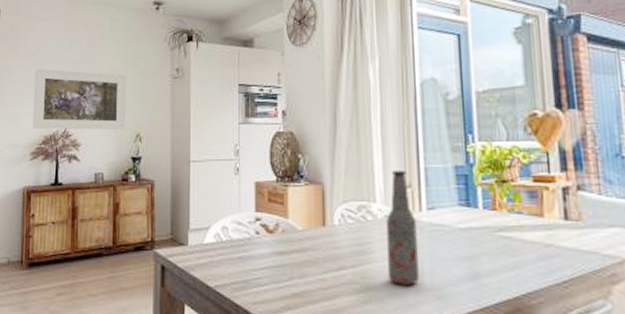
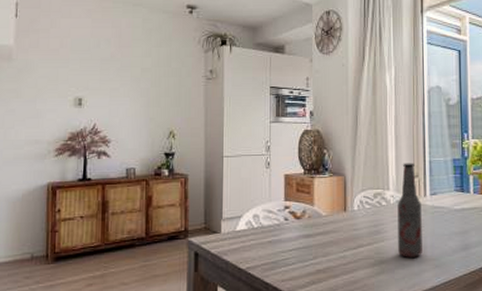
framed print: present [32,68,127,130] -> none [56,64,159,127]

